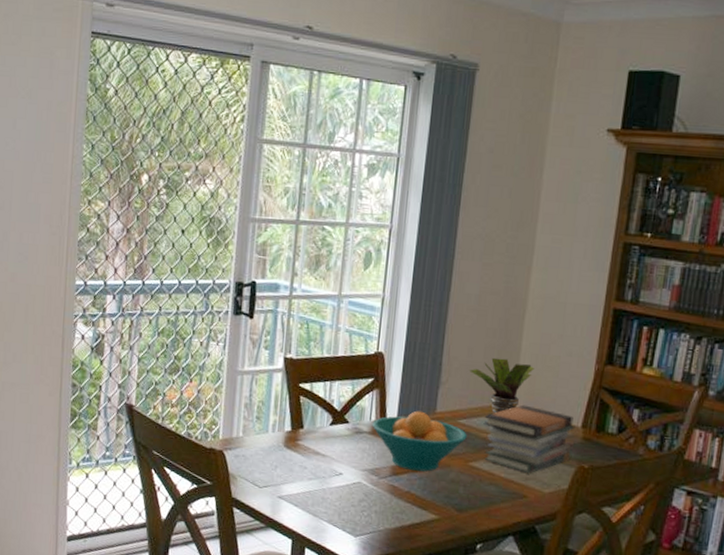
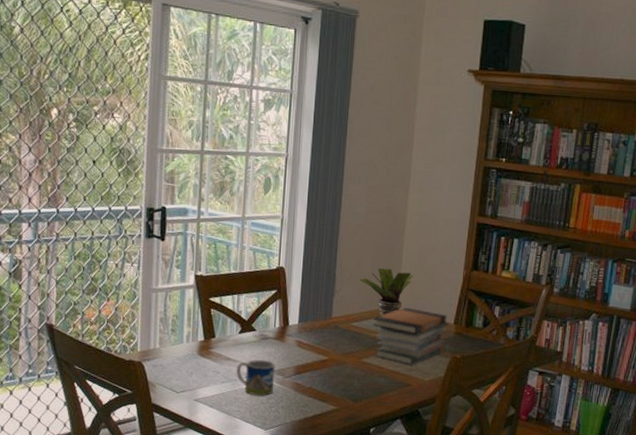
mug: none [325,456,370,498] -> present [236,360,276,396]
fruit bowl: present [372,411,467,472] -> none [276,317,359,369]

